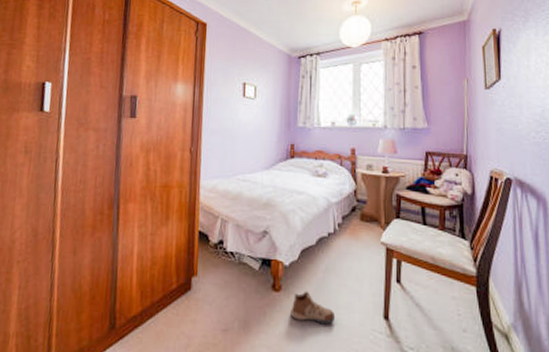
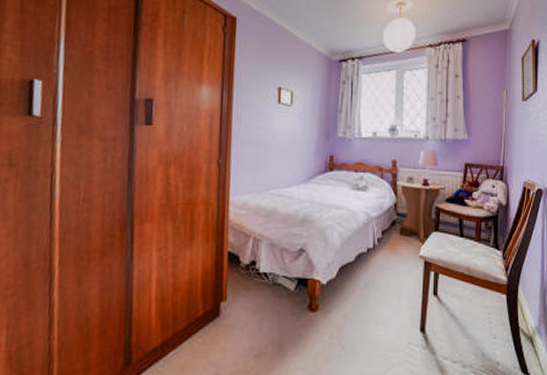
shoe: present [290,290,334,325] -> none [327,309,372,342]

